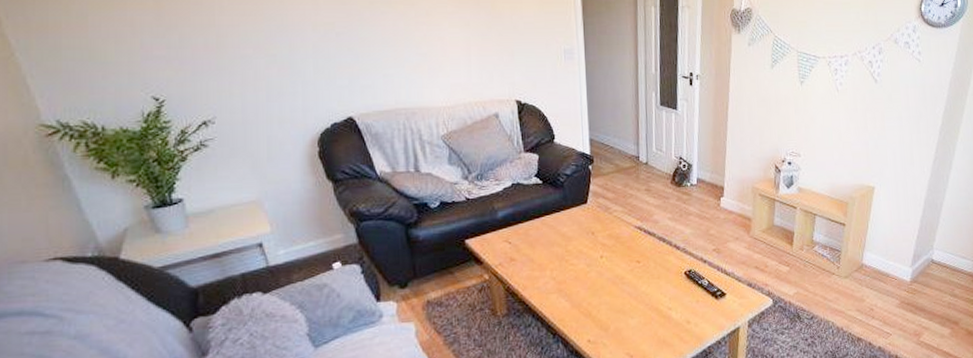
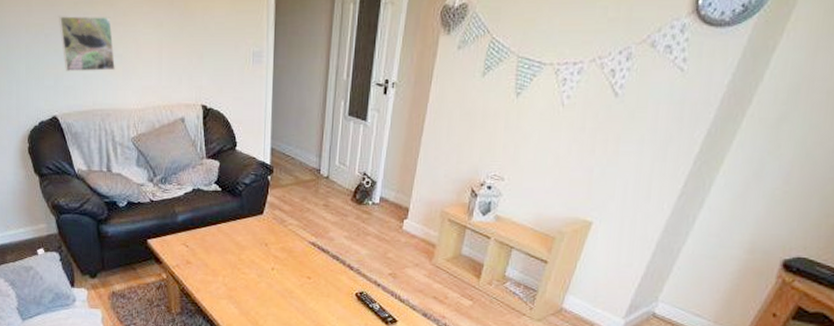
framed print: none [352,15,419,71] -> present [59,16,115,72]

